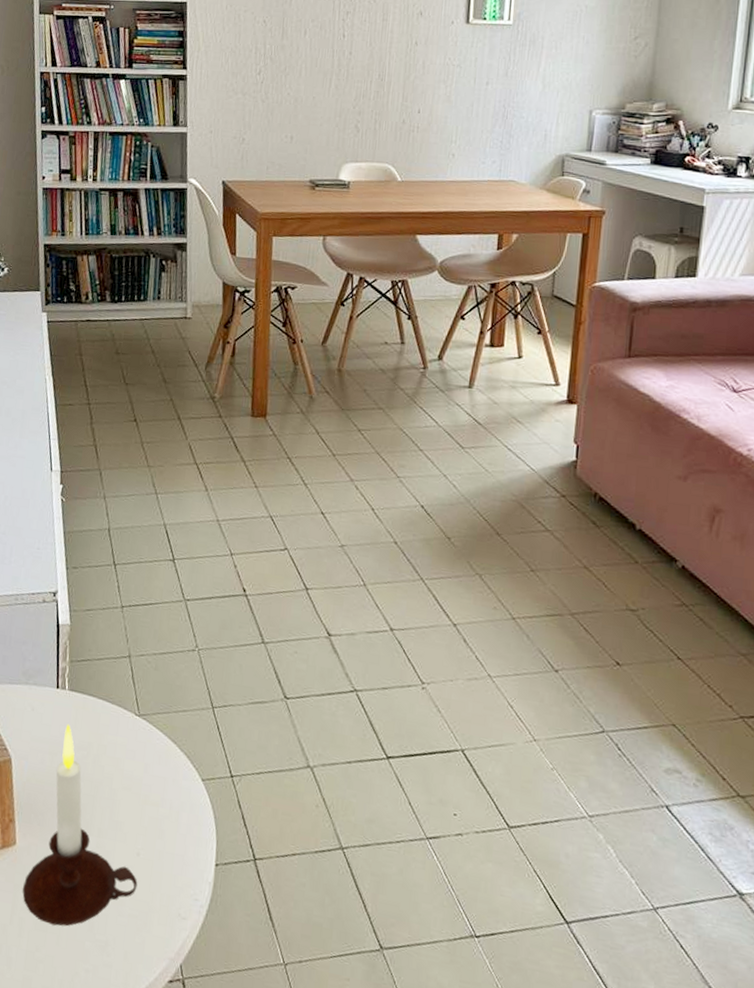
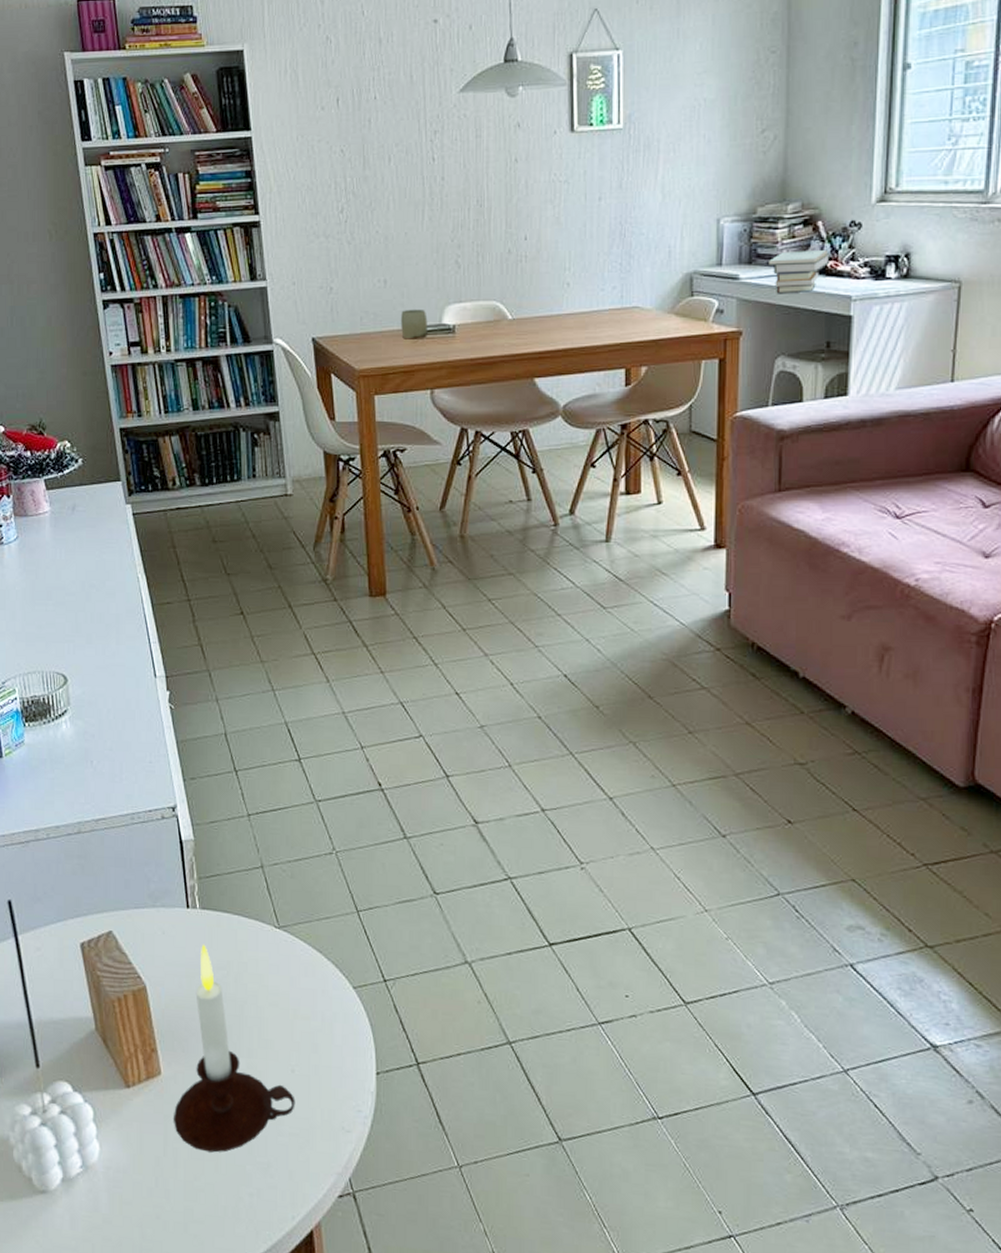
mug: none [301,163,326,191] -> present [400,309,428,339]
books: none [633,144,688,182] -> present [769,249,830,294]

